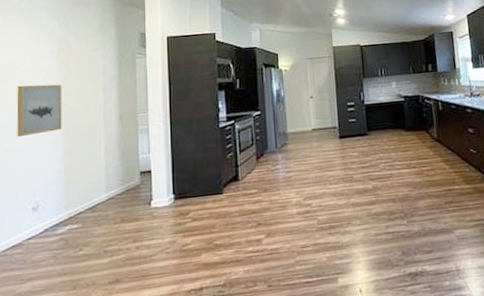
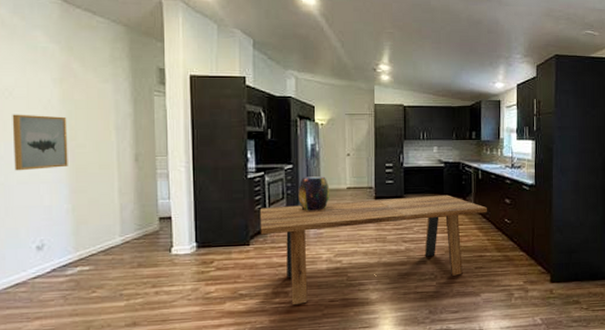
dining table: none [231,128,451,254] -> present [259,195,487,306]
decorative urn: none [266,120,297,156] -> present [298,176,330,211]

